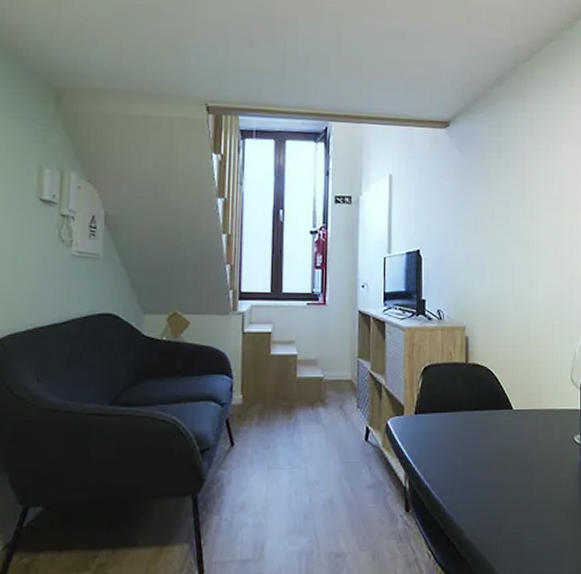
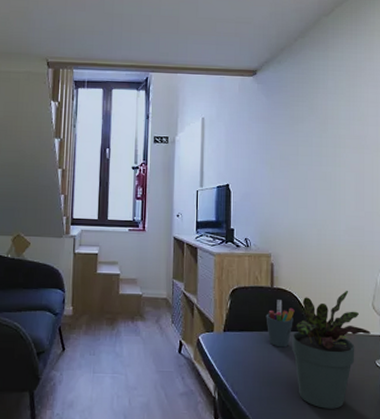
pen holder: none [460,376,491,428] -> present [266,300,295,348]
potted plant: none [483,364,569,491] -> present [287,291,371,409]

